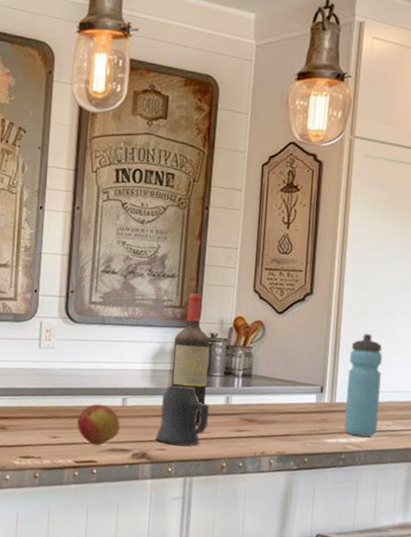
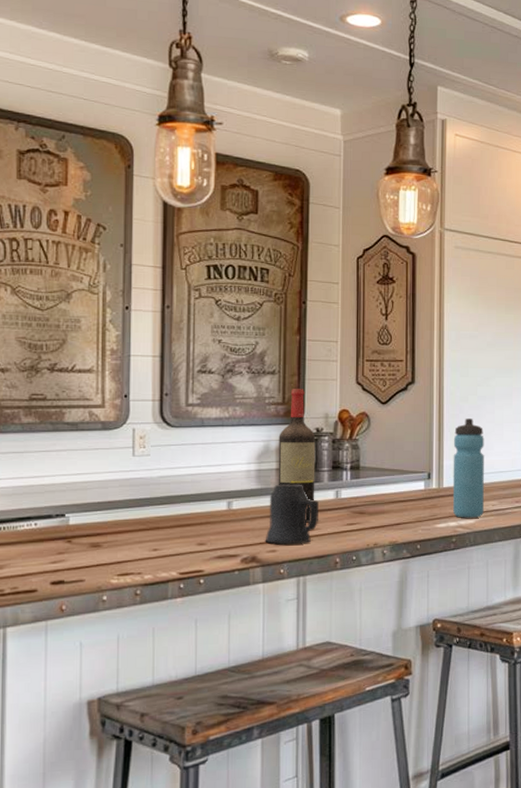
apple: present [77,403,120,446] -> none [180,510,227,554]

